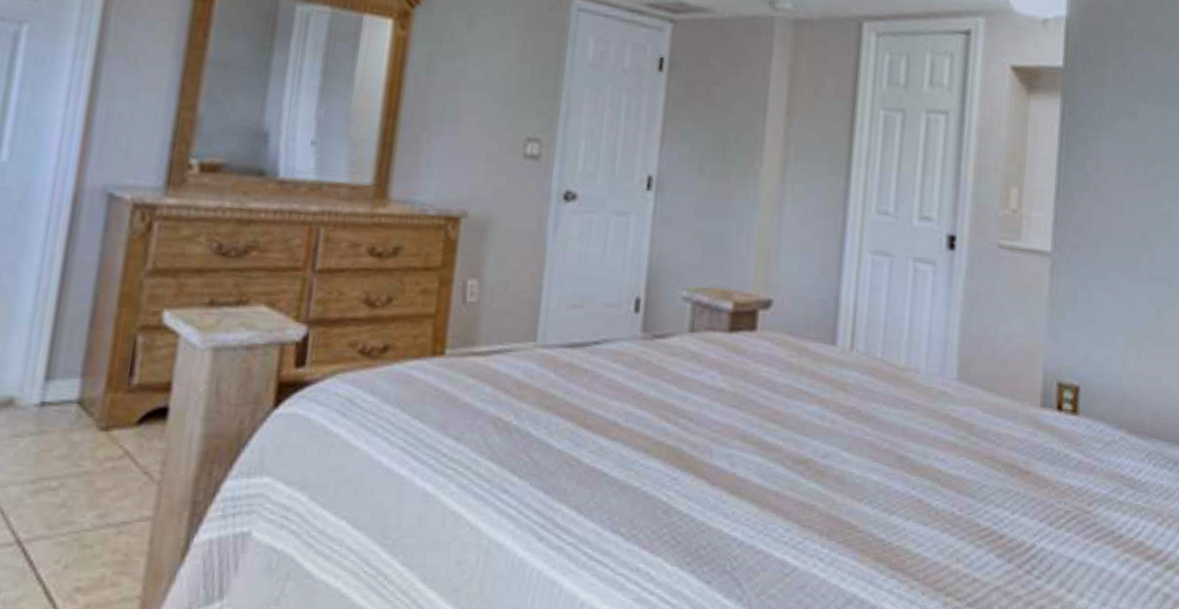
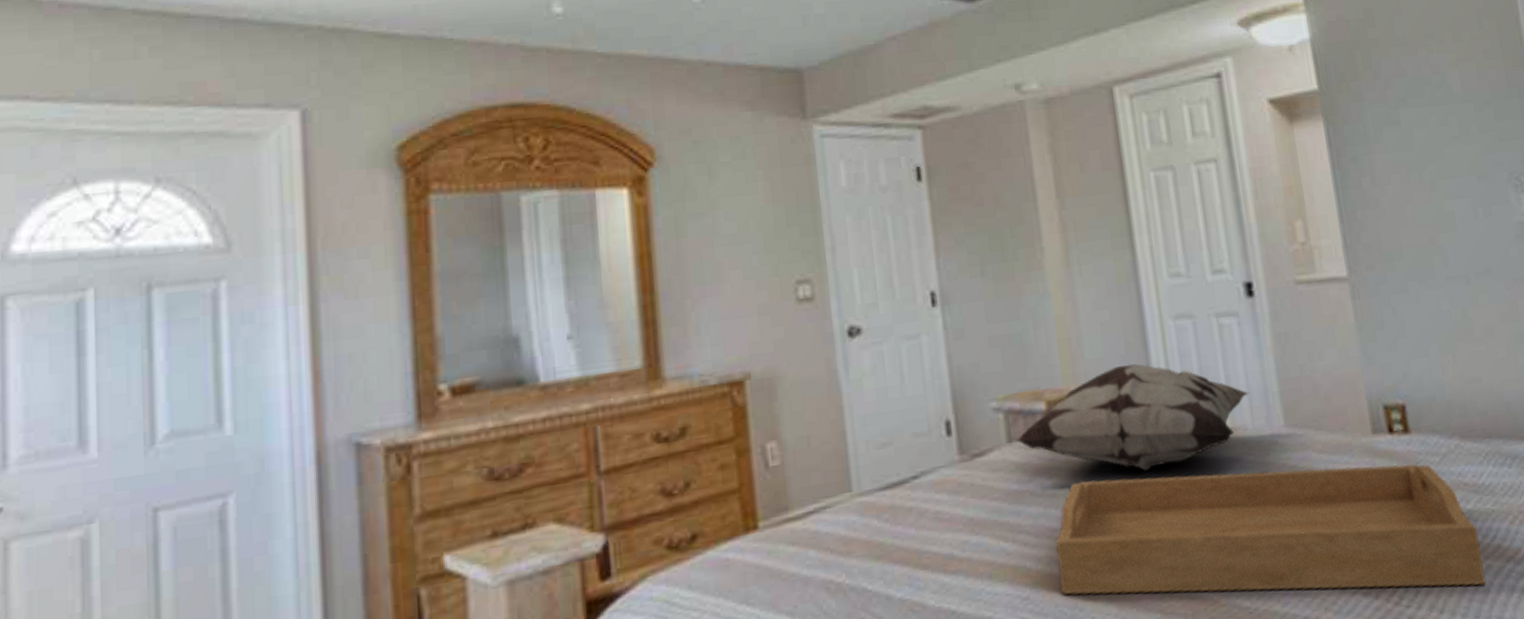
decorative pillow: none [698,285,931,390] -> present [1016,364,1250,472]
serving tray: none [710,383,1123,576] -> present [1056,464,1486,596]

